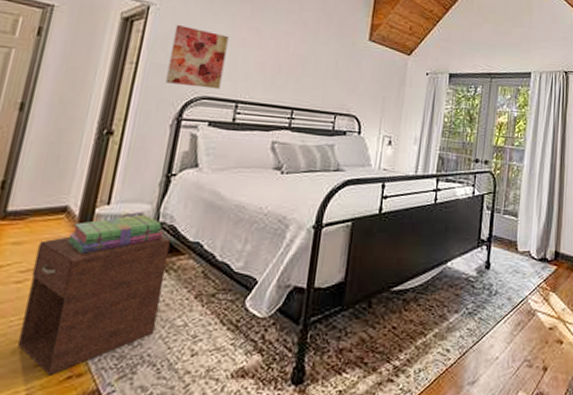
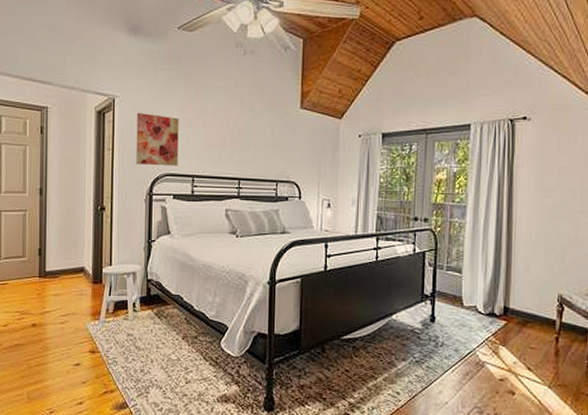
nightstand: present [17,236,171,376] -> none [69,290,159,390]
stack of books: present [67,214,164,253] -> none [88,273,153,303]

